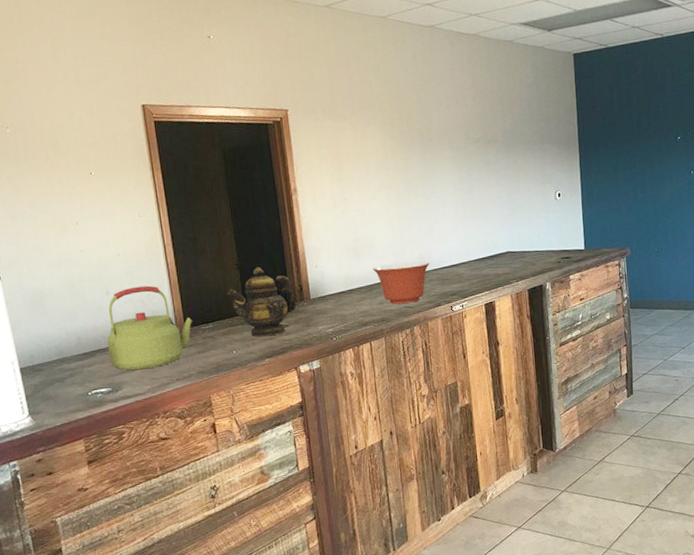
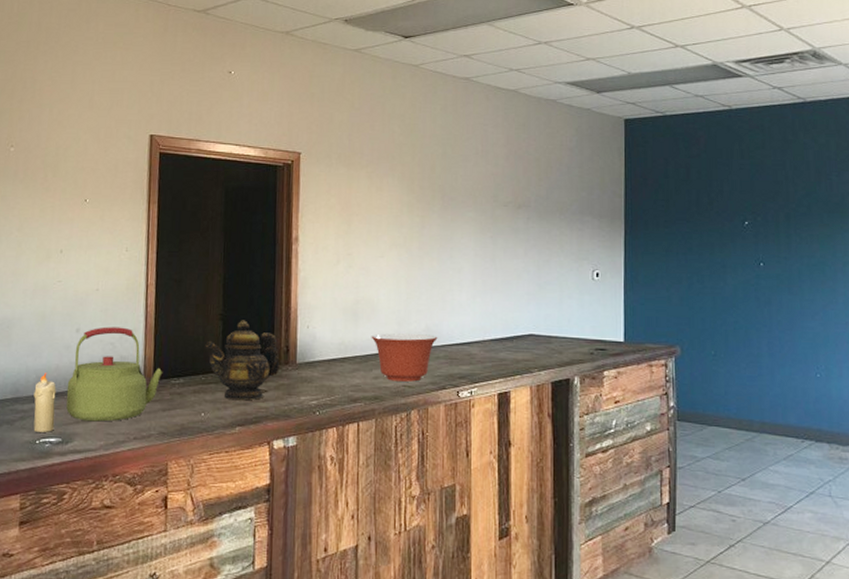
candle: none [77,333,103,385] -> present [33,373,56,432]

